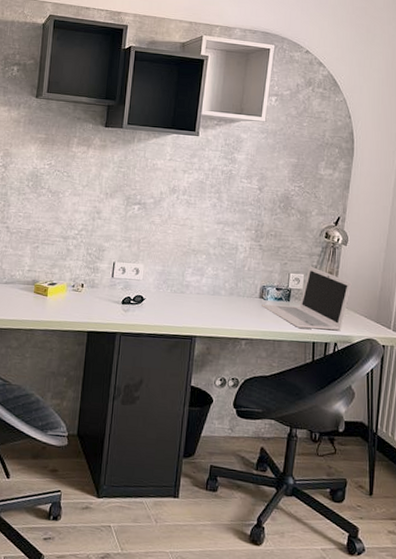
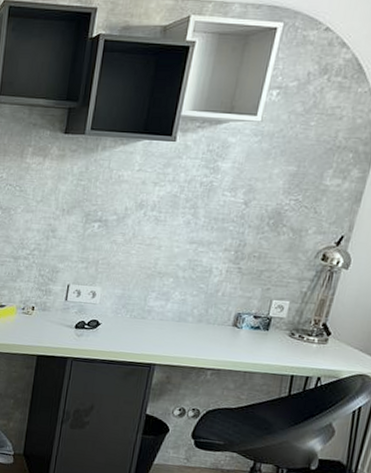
laptop: present [262,266,352,330] -> none [234,292,349,364]

